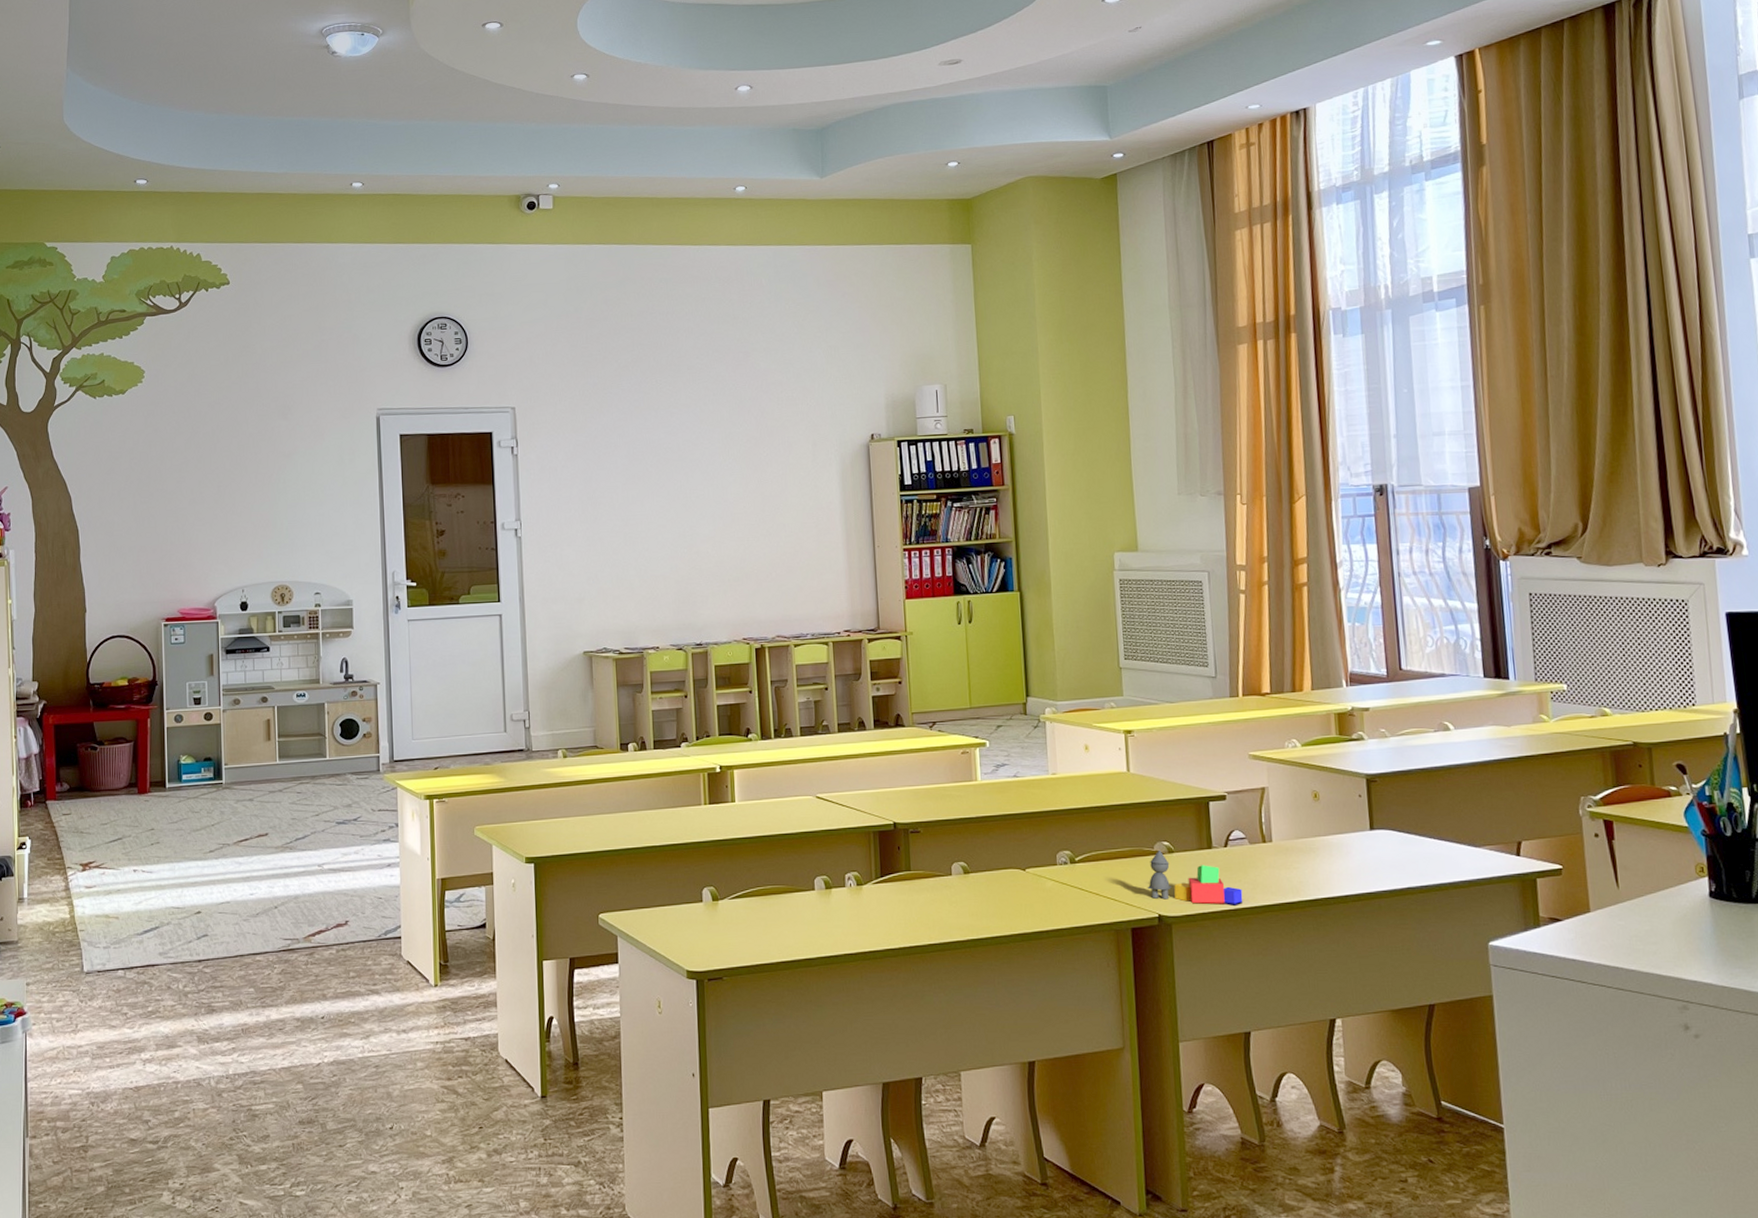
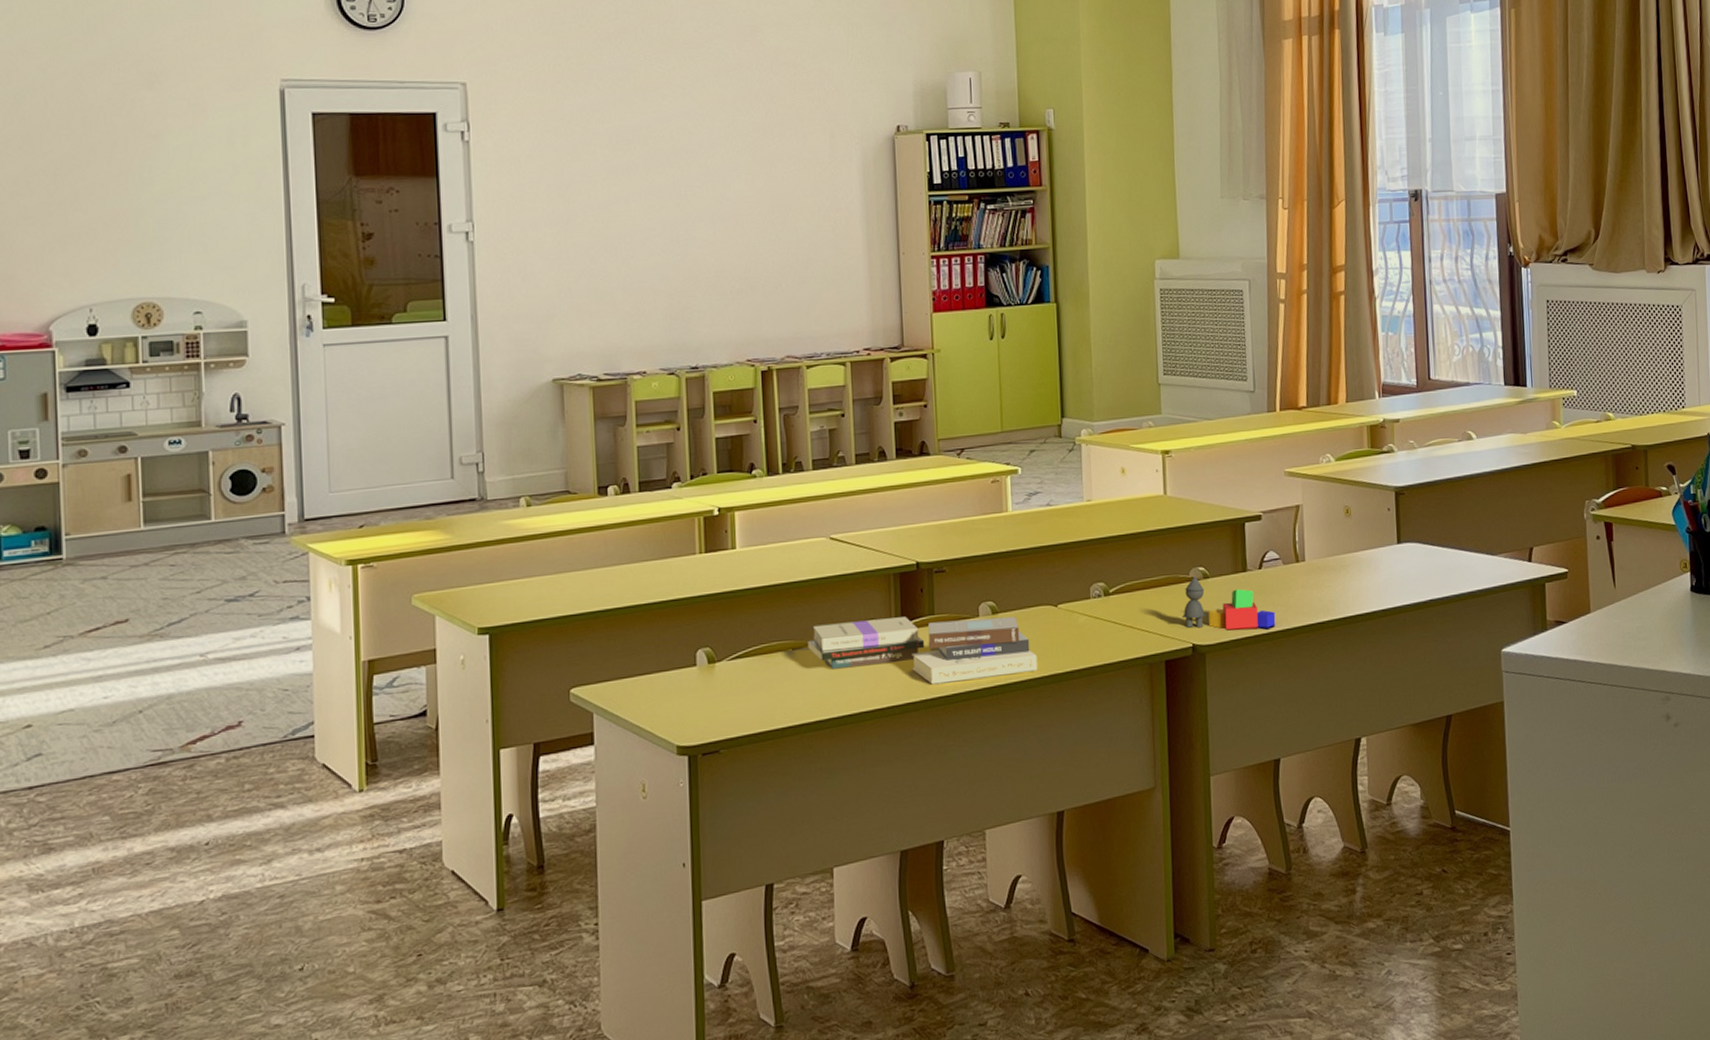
books: none [797,871,903,914] -> present [807,617,925,669]
books: none [890,877,1008,934] -> present [912,616,1038,685]

